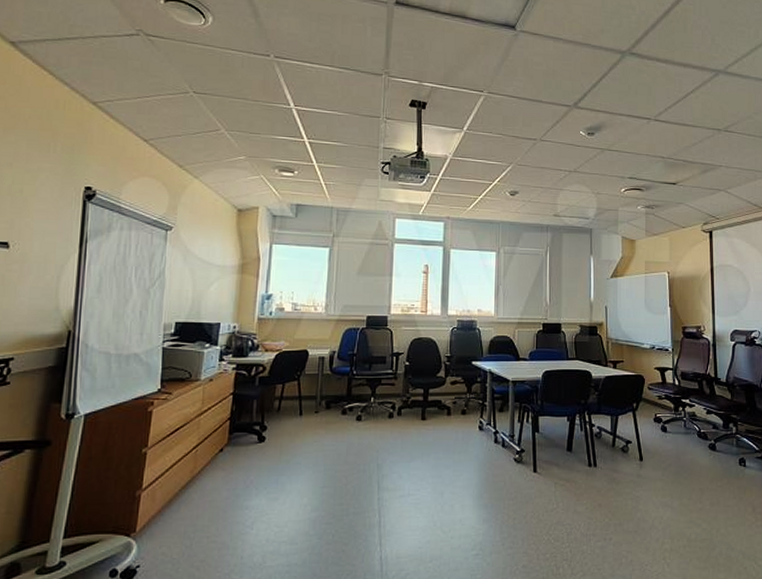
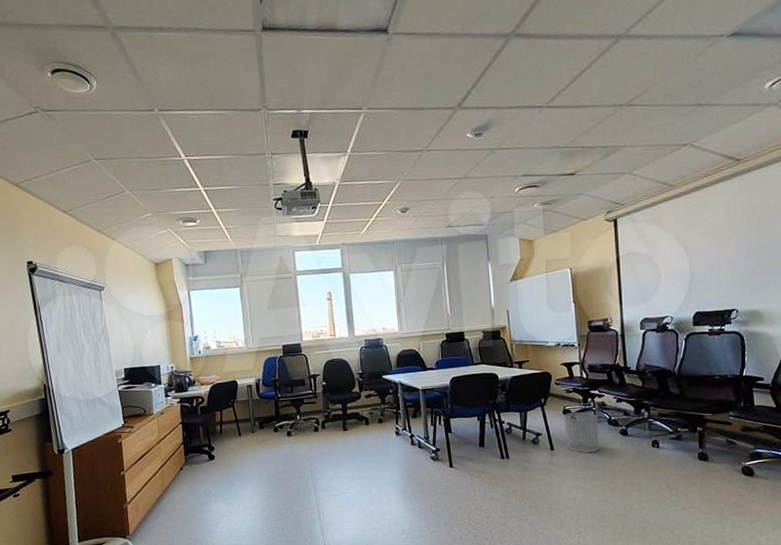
waste bin: none [655,421,688,467] -> present [564,412,599,454]

